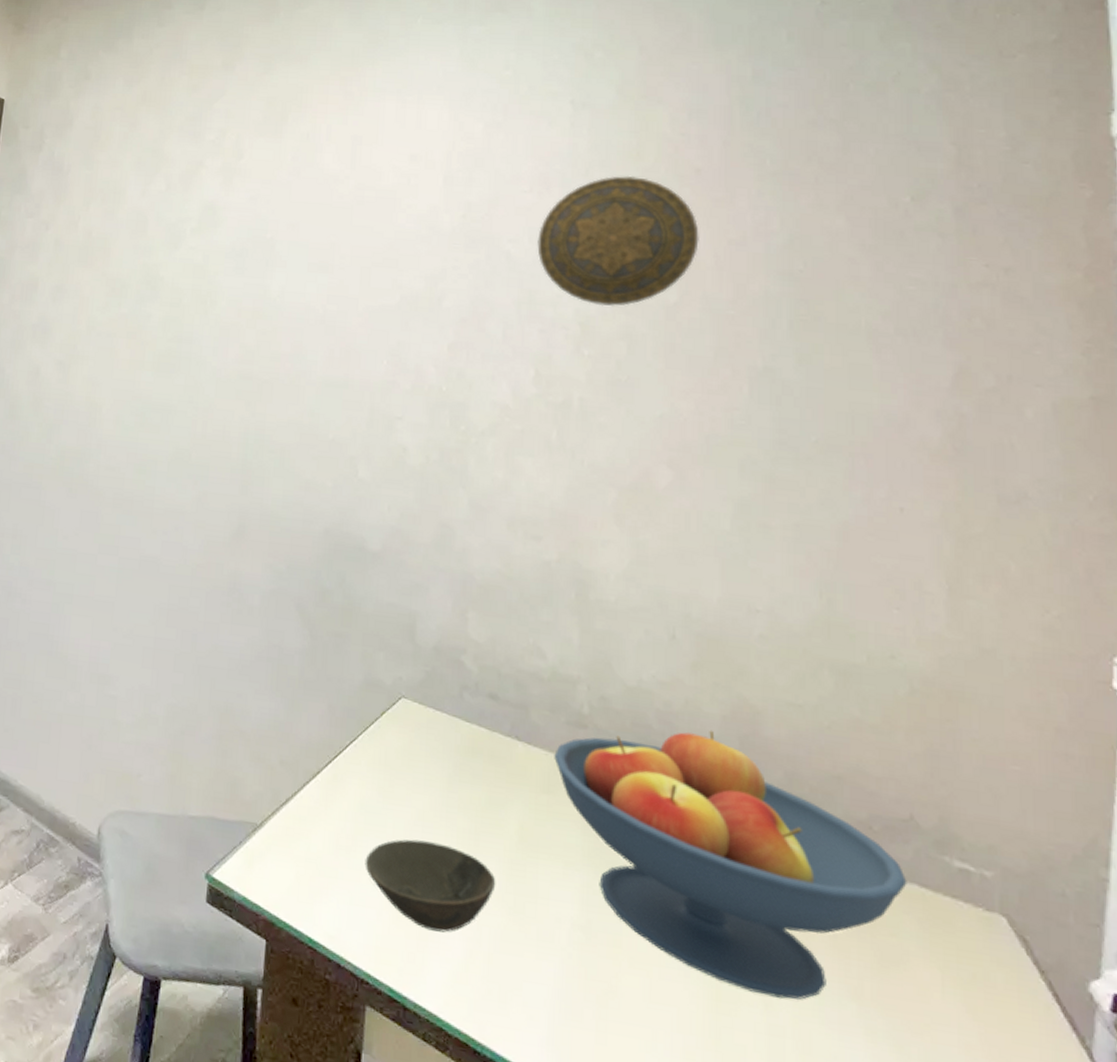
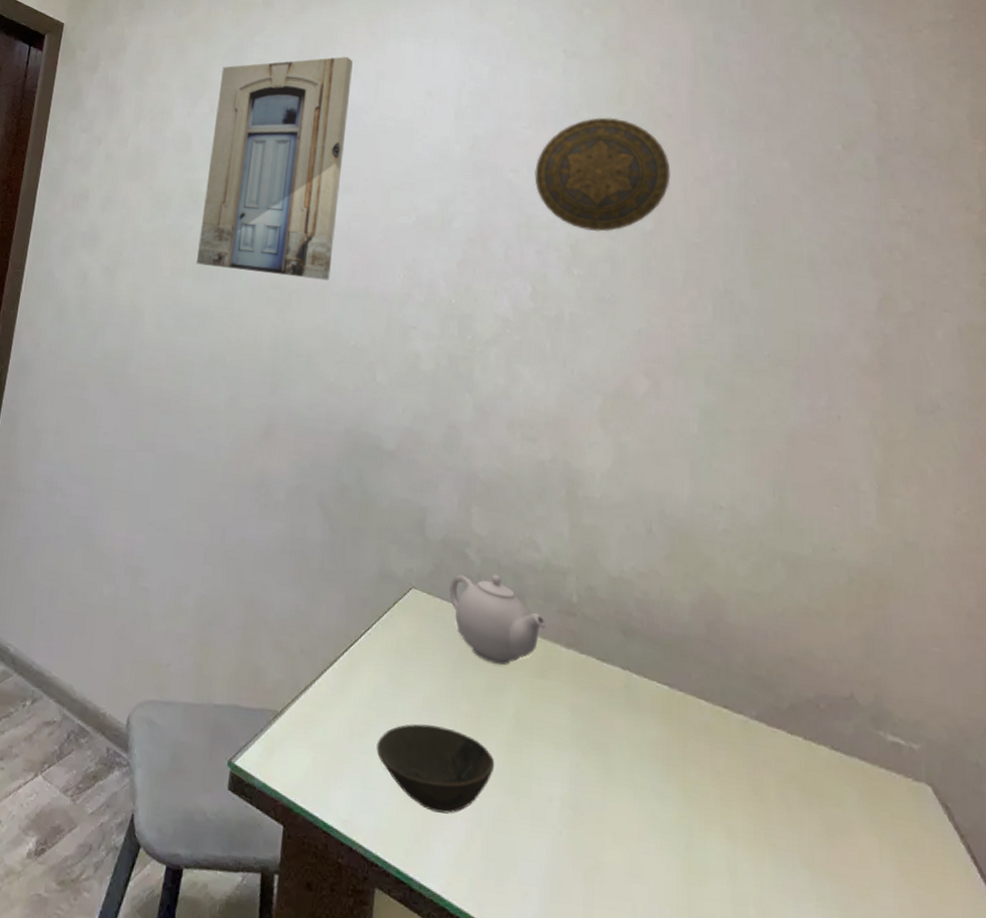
wall art: none [157,120,325,370] -> present [197,56,353,281]
teapot: none [443,683,553,780] -> present [449,574,546,665]
fruit bowl: present [554,730,907,1000] -> none [547,617,849,869]

